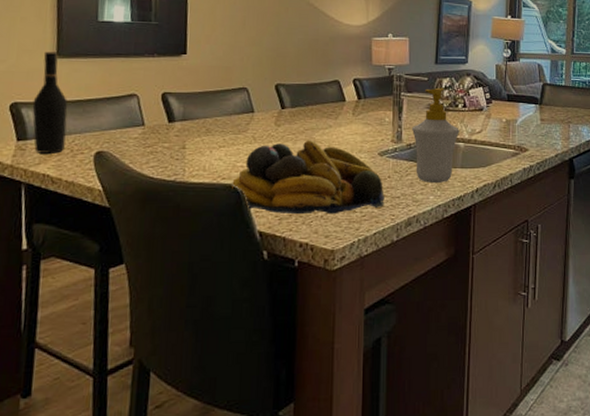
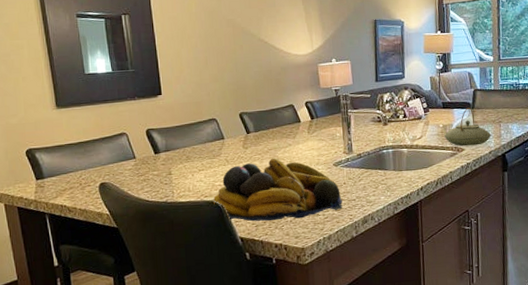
wine bottle: present [32,51,68,154] -> none [43,103,75,189]
soap bottle: present [412,87,459,182] -> none [360,102,402,186]
teapot: none [507,103,559,146] -> present [444,108,491,146]

